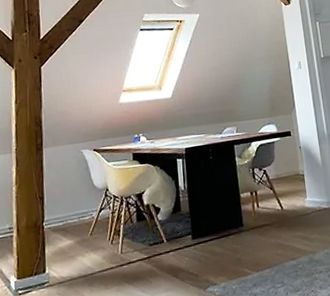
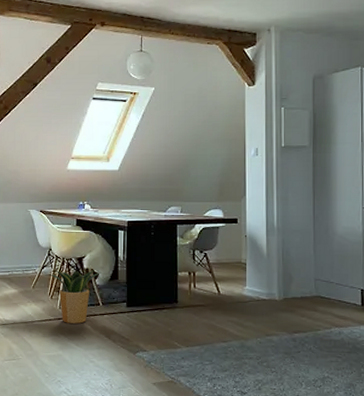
potted plant: none [107,205,163,269] -> present [49,270,101,324]

